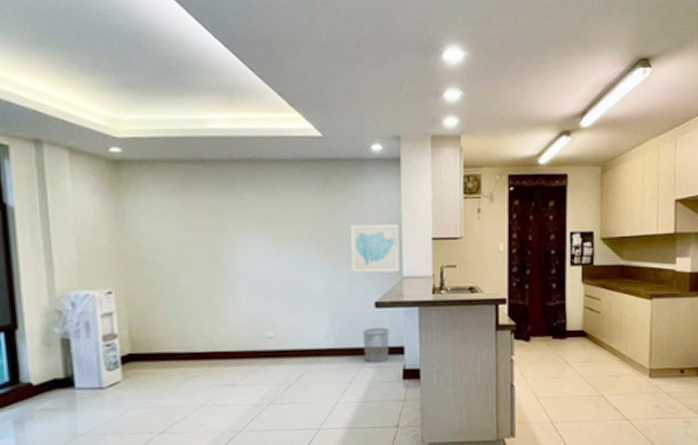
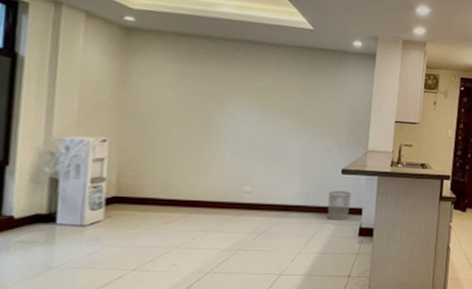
wall art: present [351,224,399,273] -> none [325,103,369,146]

